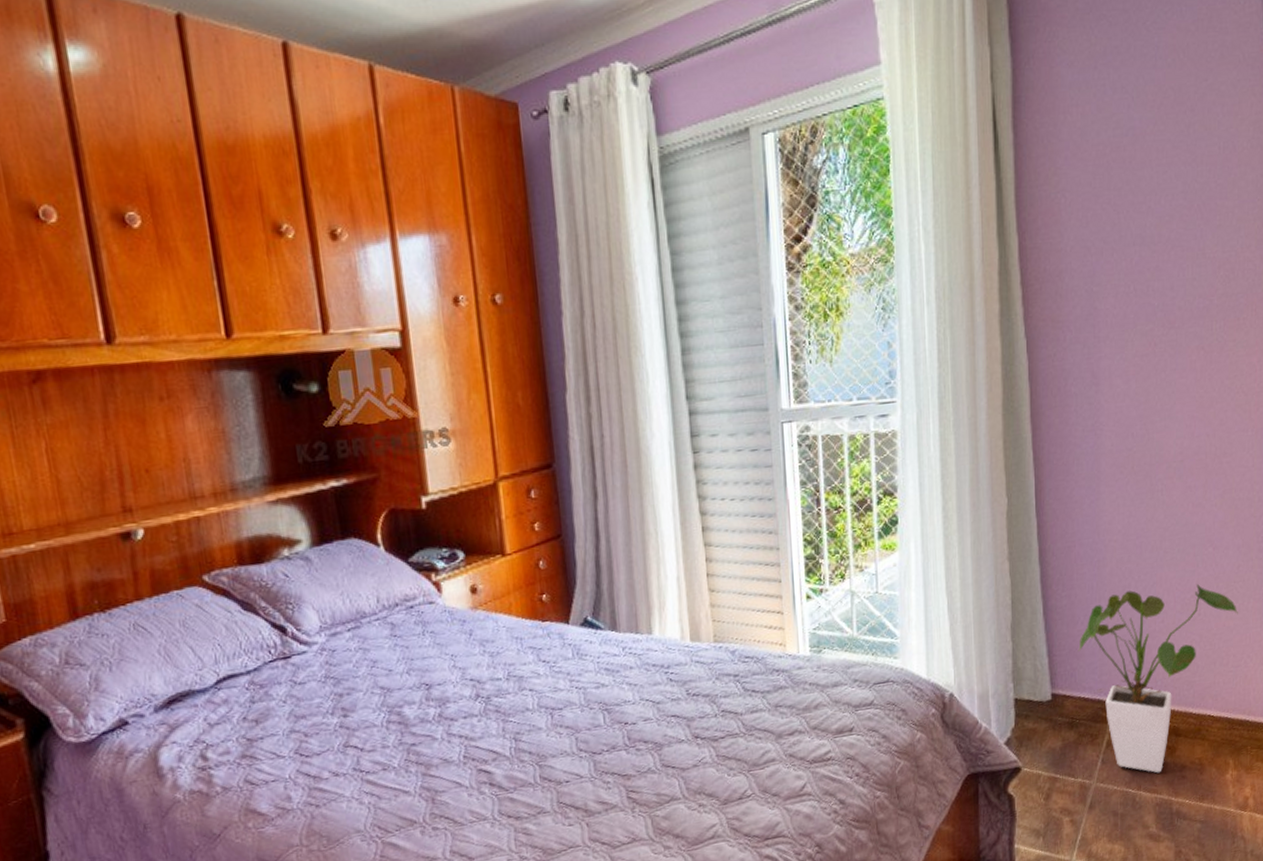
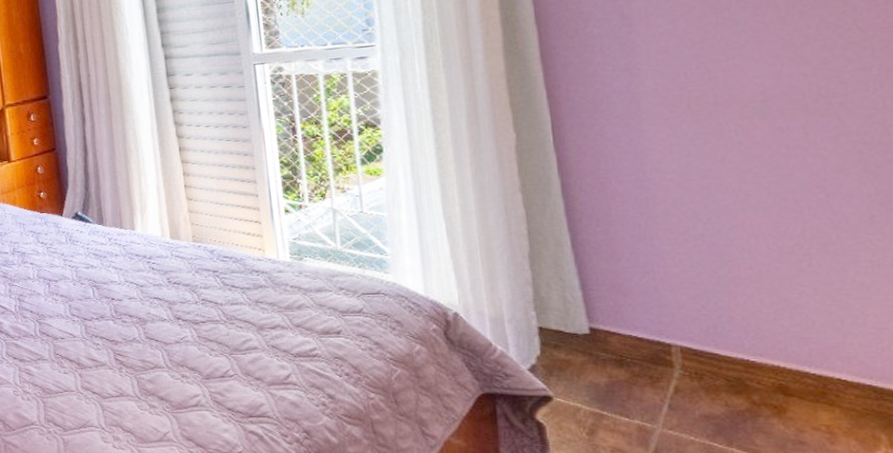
house plant: present [1077,584,1238,774] -> none [623,232,877,433]

